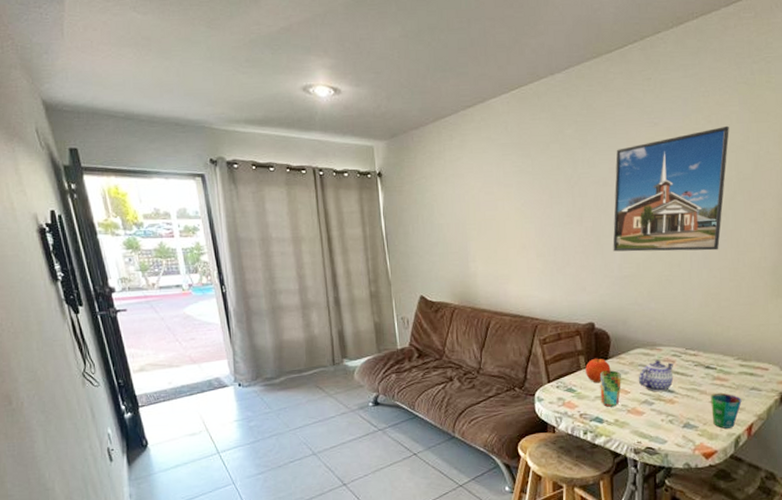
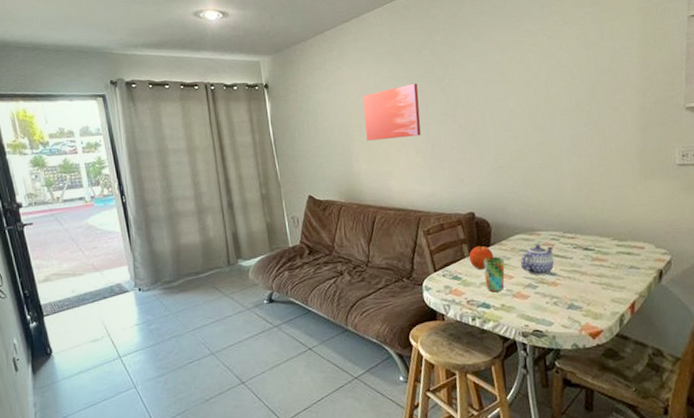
wall art: none [483,180,544,241] -> present [362,83,421,141]
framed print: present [613,125,729,252] -> none [482,25,586,145]
cup: present [711,392,742,429] -> none [591,273,622,308]

